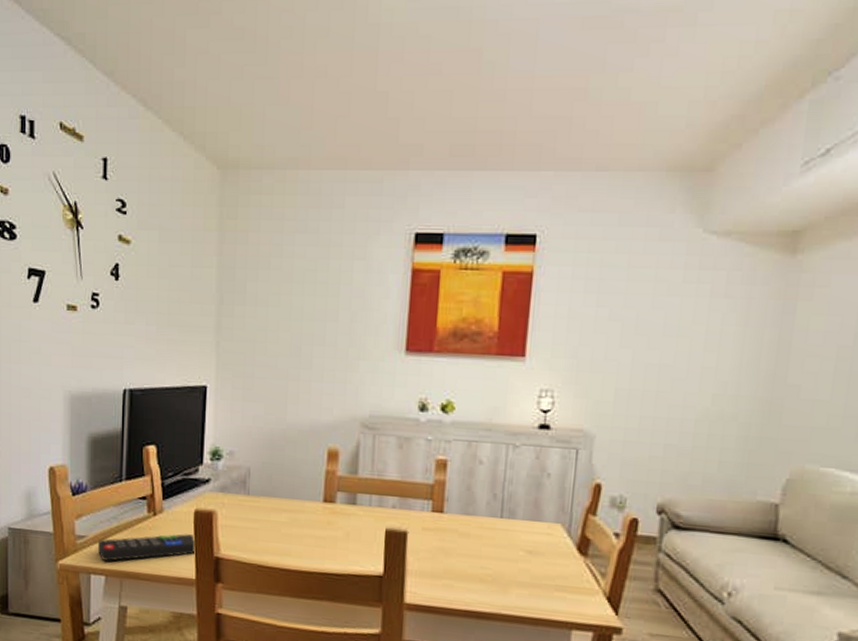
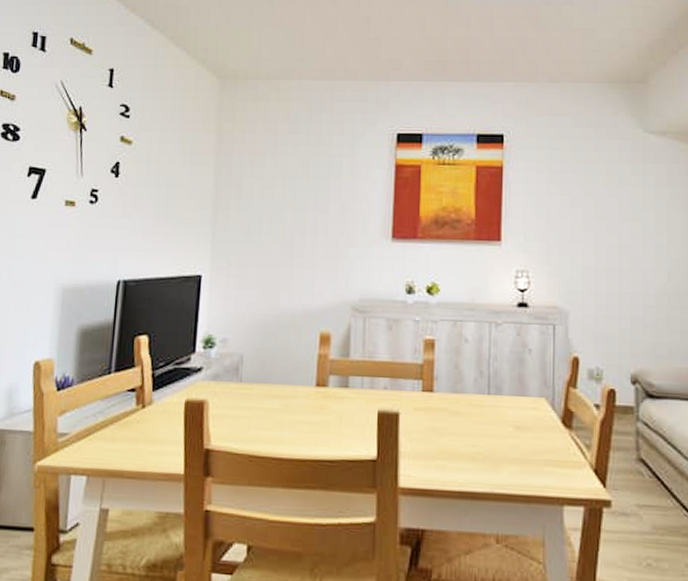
remote control: present [97,534,197,561] -> none [80,426,187,460]

